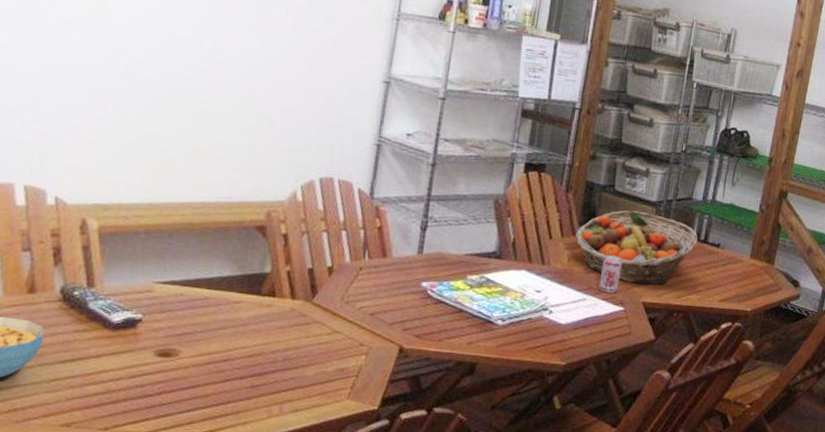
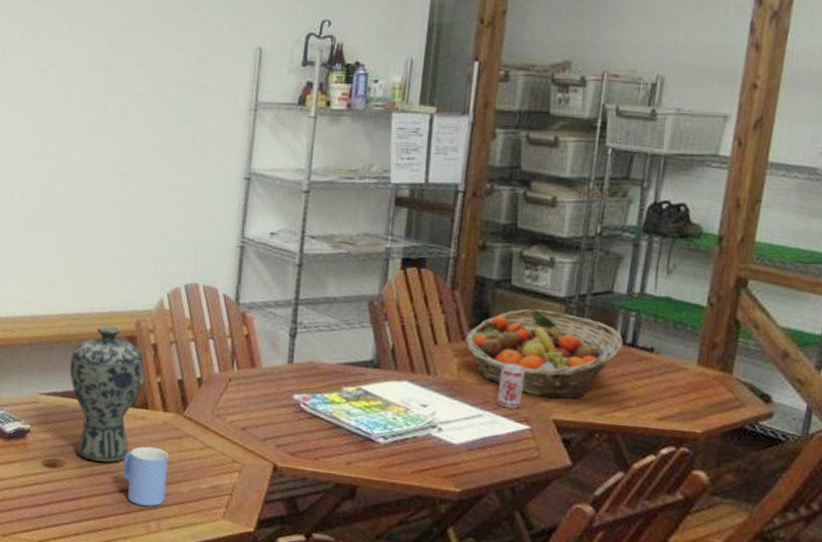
vase: none [190,215,273,350] -> present [69,325,144,463]
mug: none [244,333,295,391] -> present [122,446,168,507]

